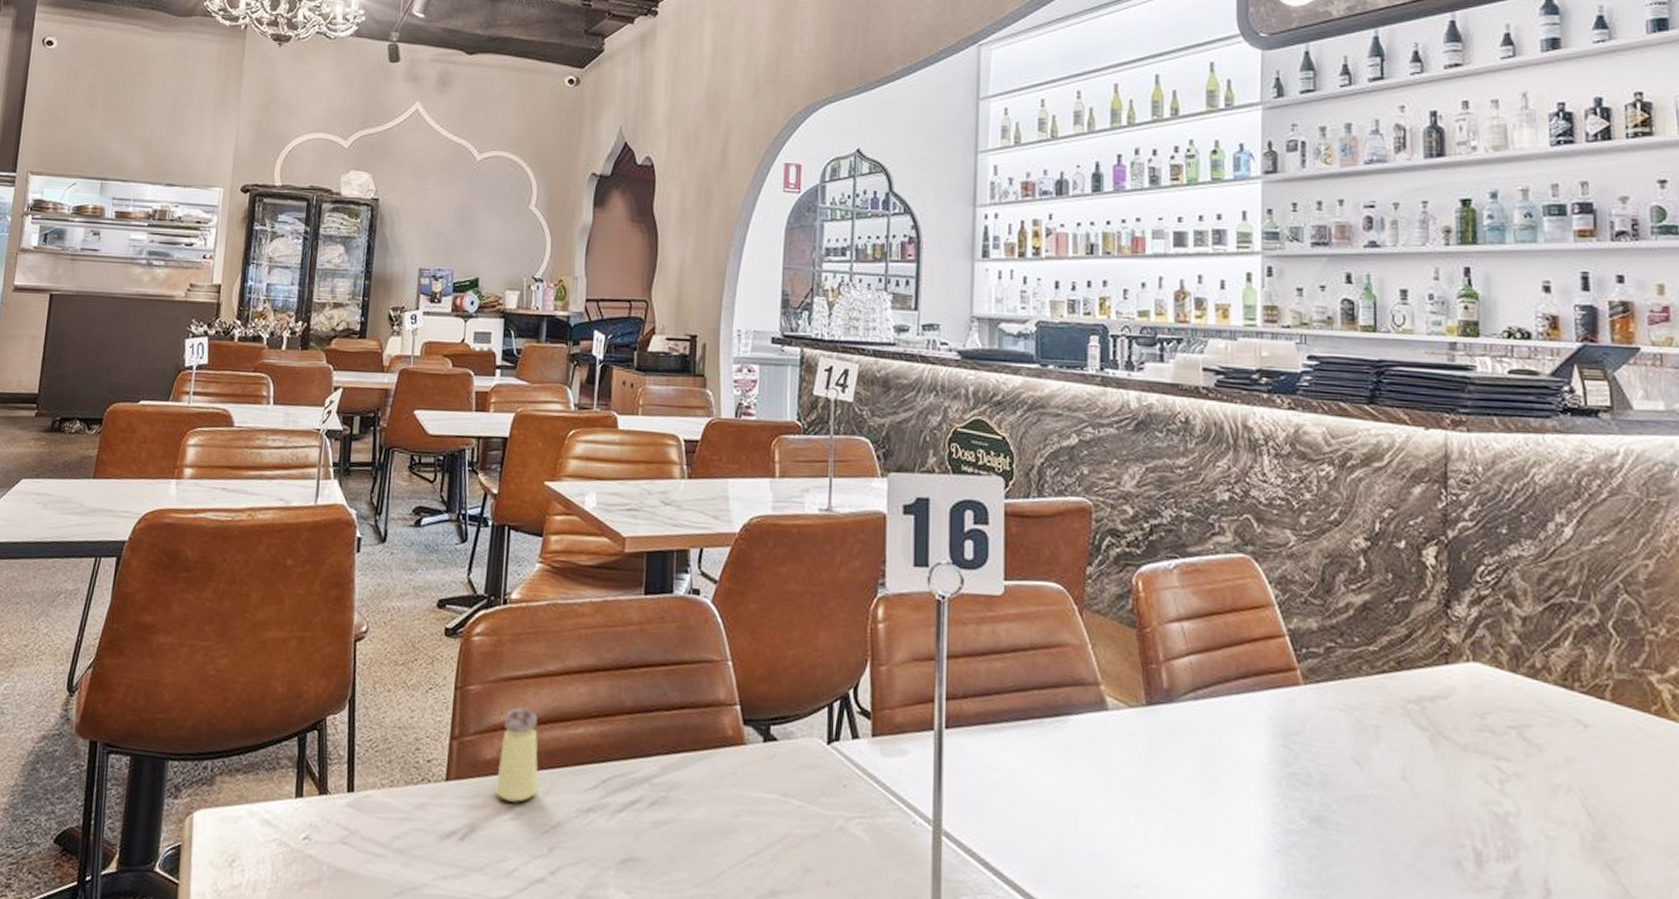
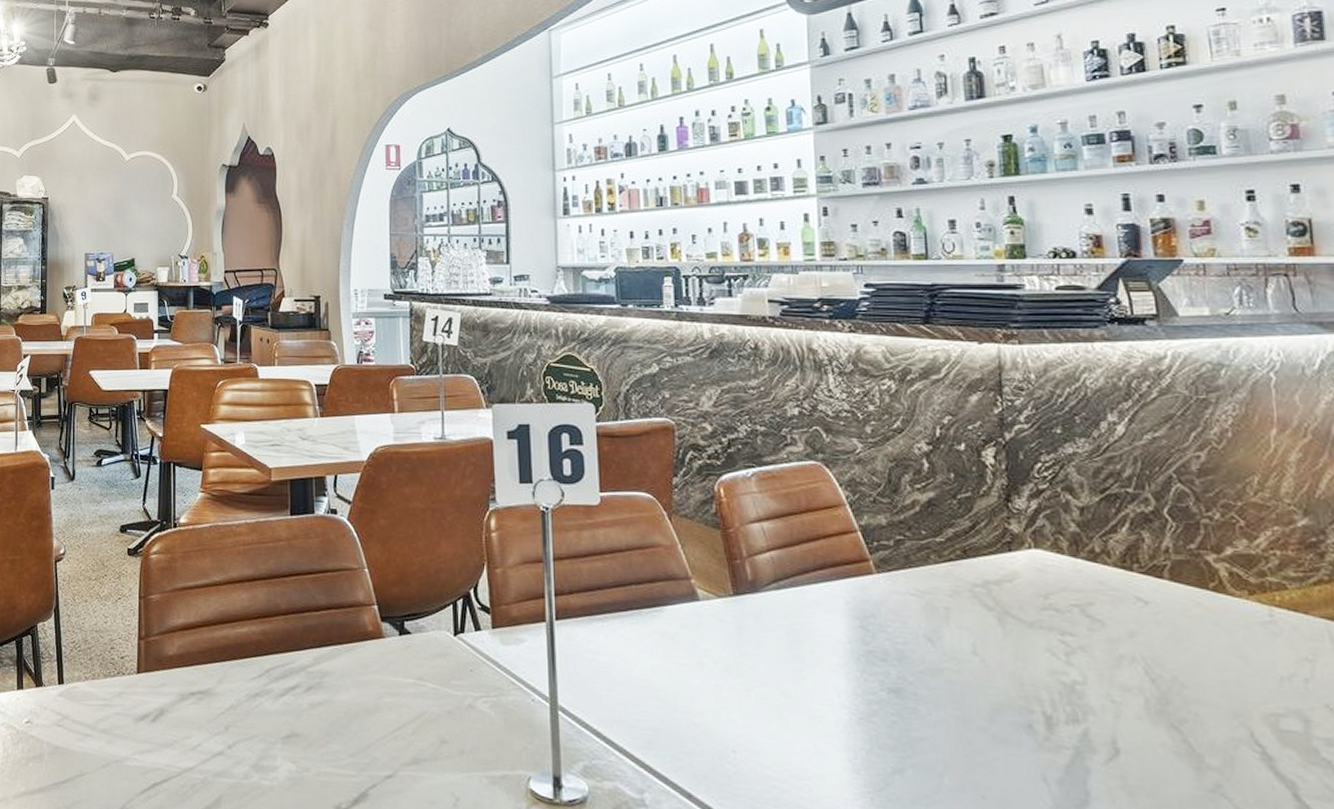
saltshaker: present [496,707,538,803] -> none [178,611,213,690]

